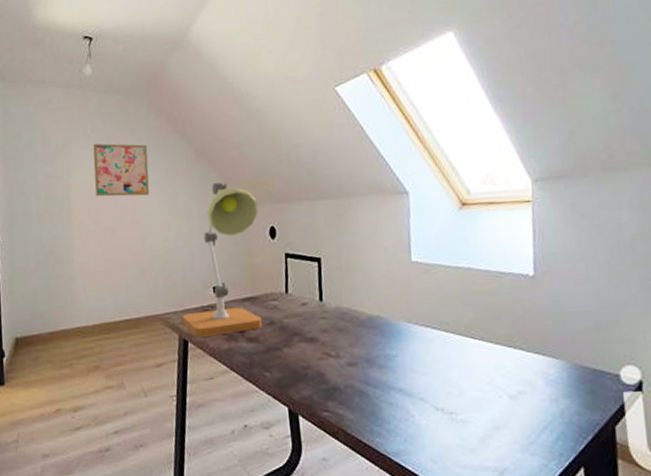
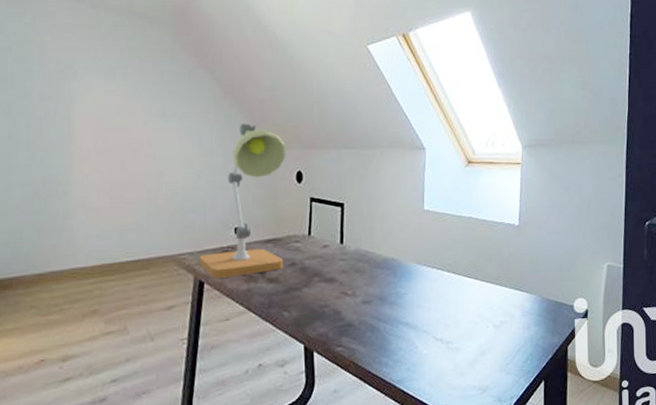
wall art: present [93,143,150,197] -> none [104,68,171,130]

